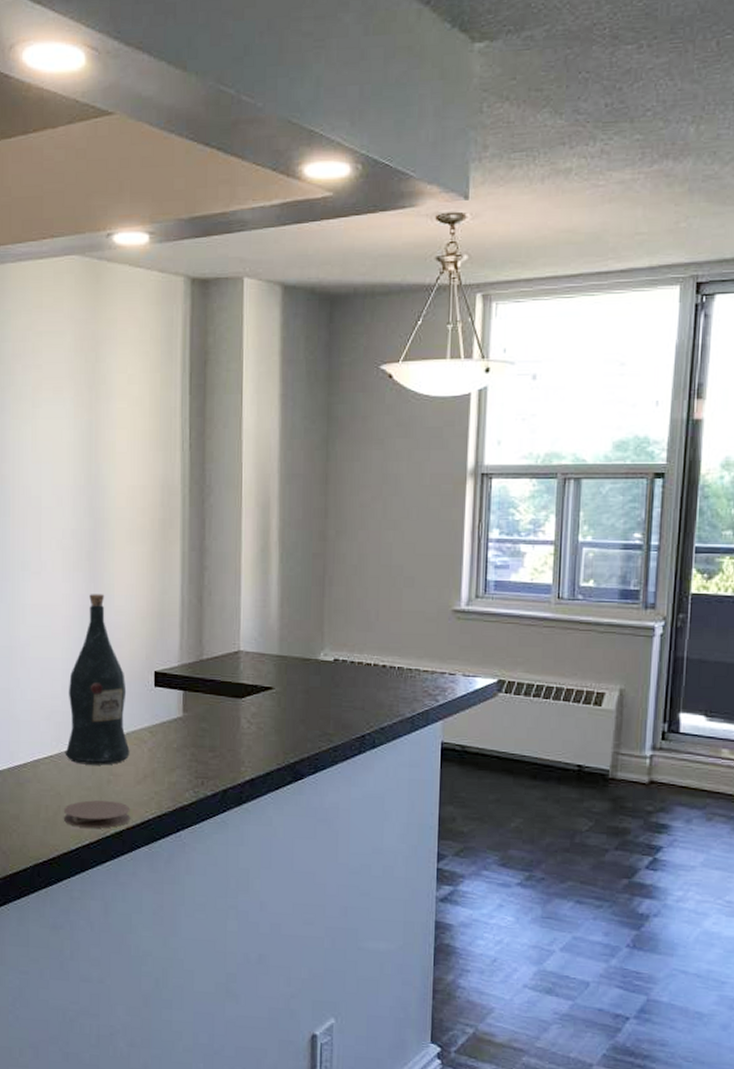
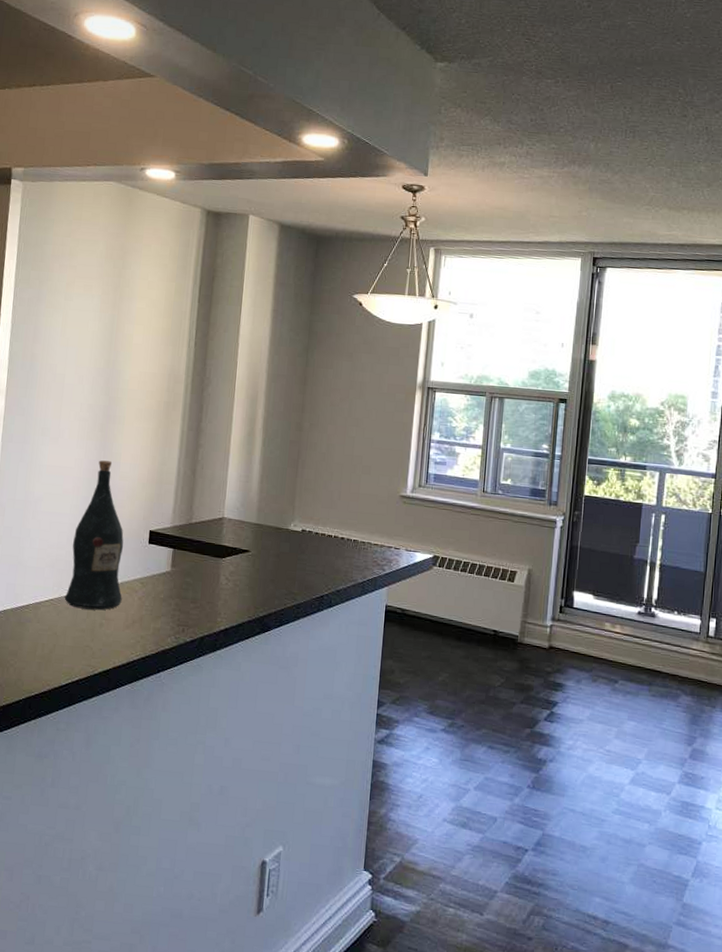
coaster: present [63,800,131,828] -> none [58,641,118,667]

